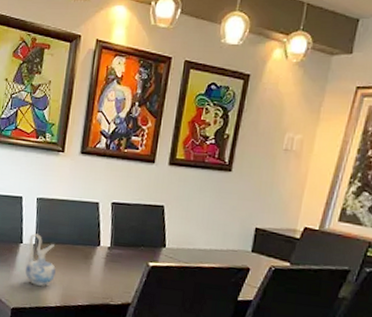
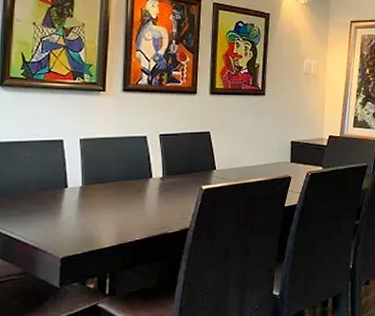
ceramic pitcher: present [25,233,56,287] -> none [73,175,107,229]

